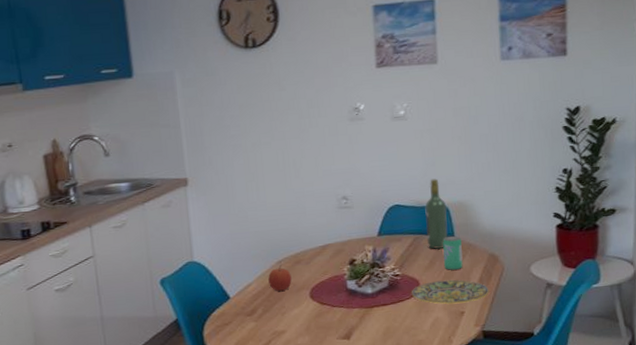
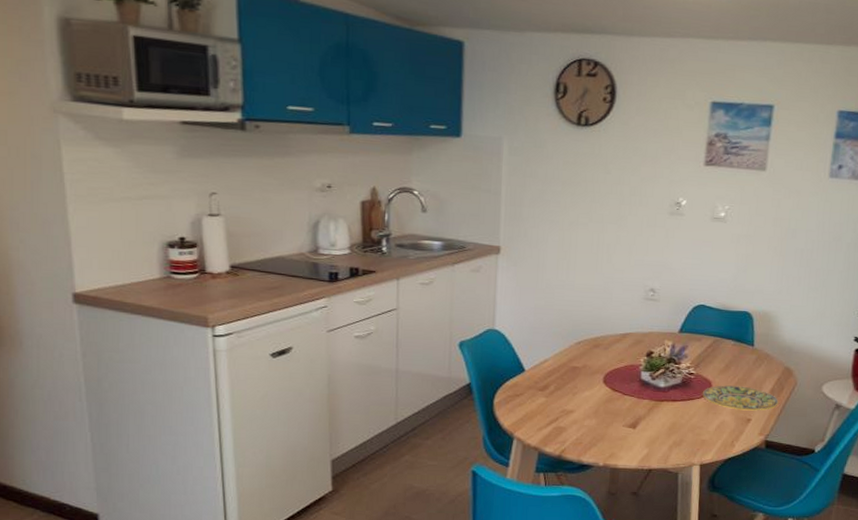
apple: present [268,264,292,291] -> none [565,345,588,372]
wine bottle: present [425,178,448,250] -> none [726,285,751,355]
beverage can: present [443,235,463,270] -> none [738,343,760,377]

